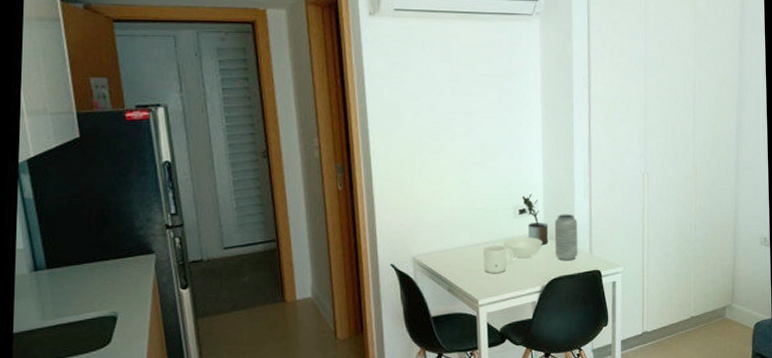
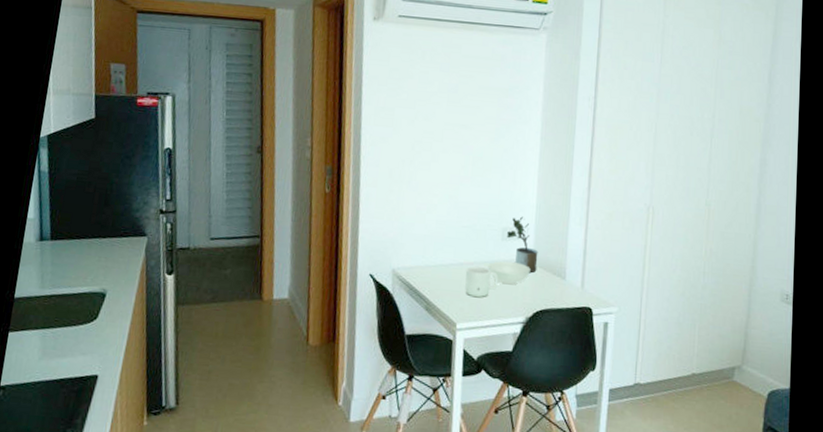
vase: present [554,214,578,261] -> none [543,241,571,294]

